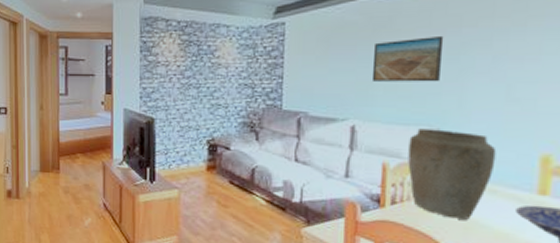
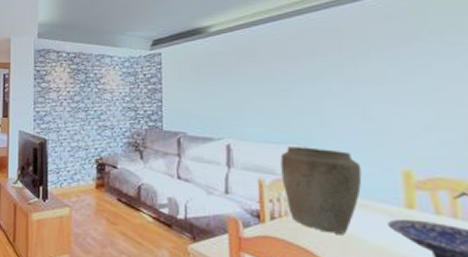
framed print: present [371,35,444,82] -> none [240,63,302,104]

